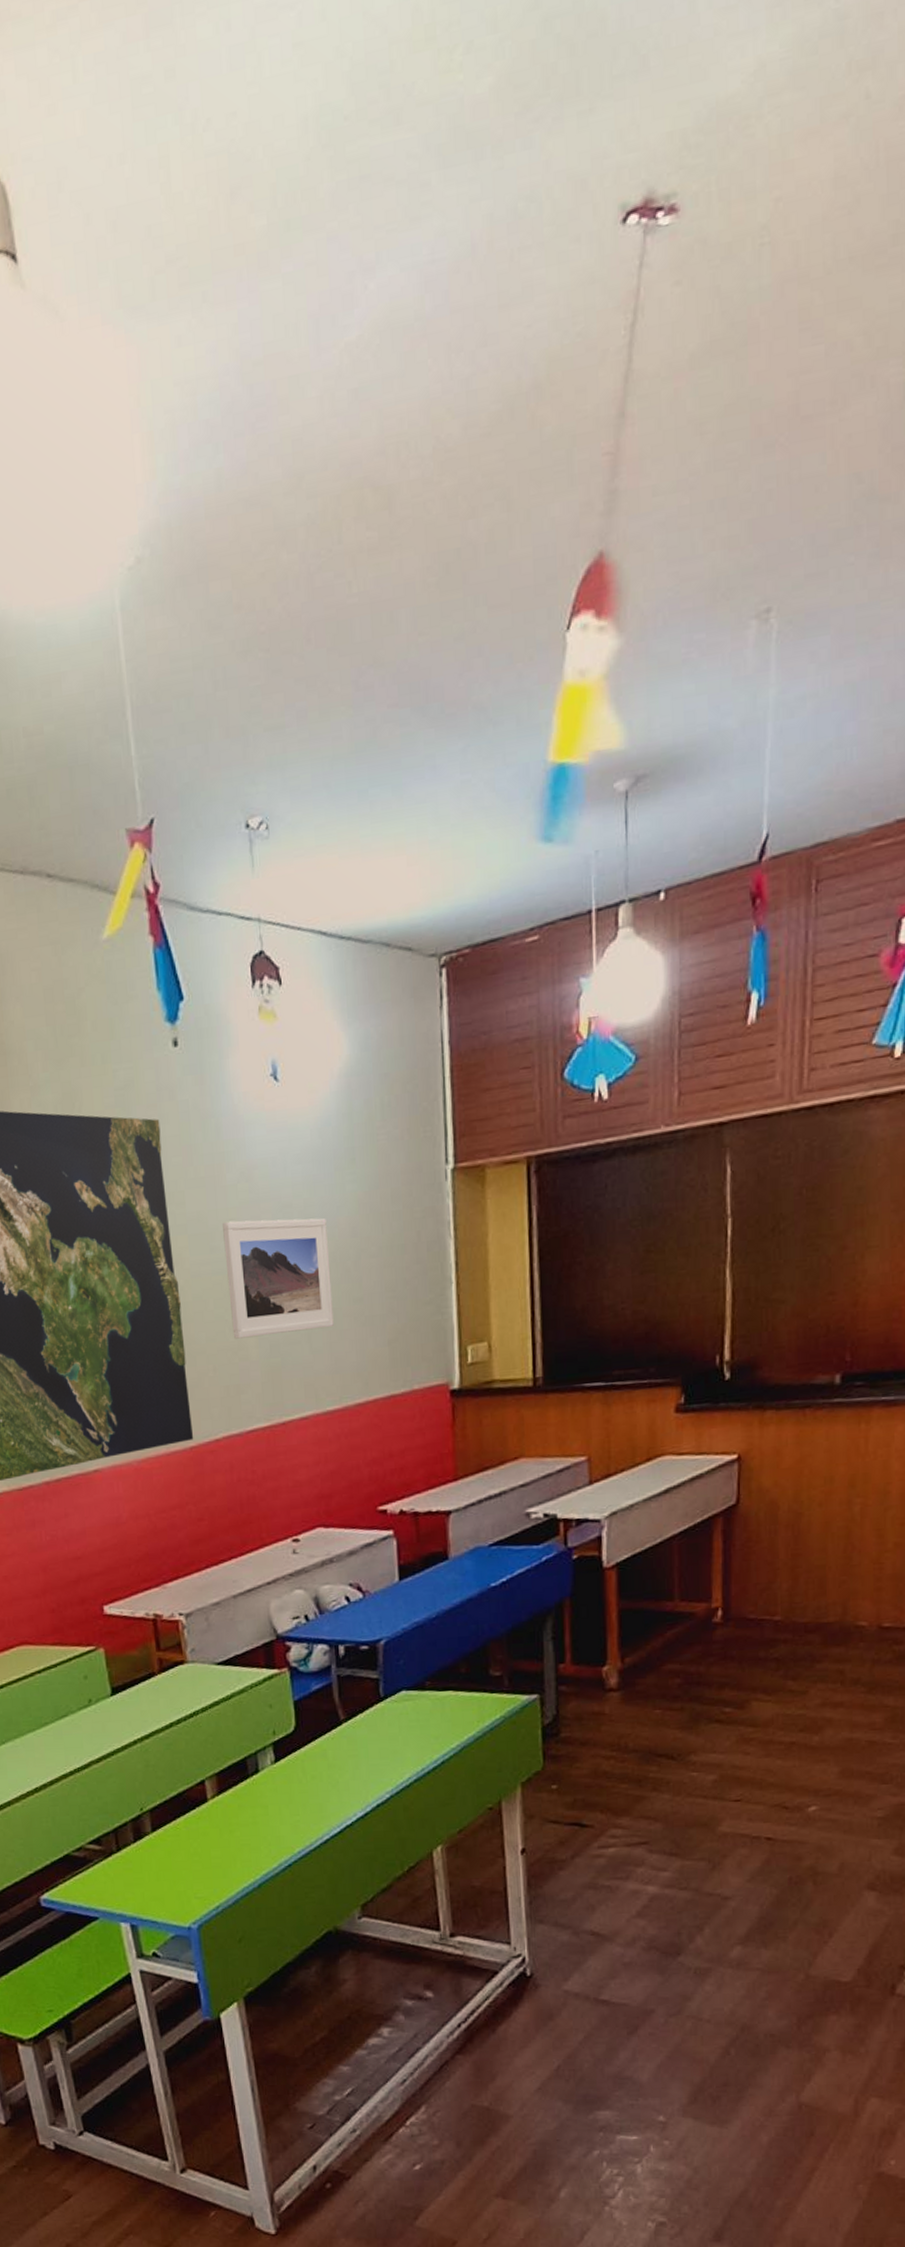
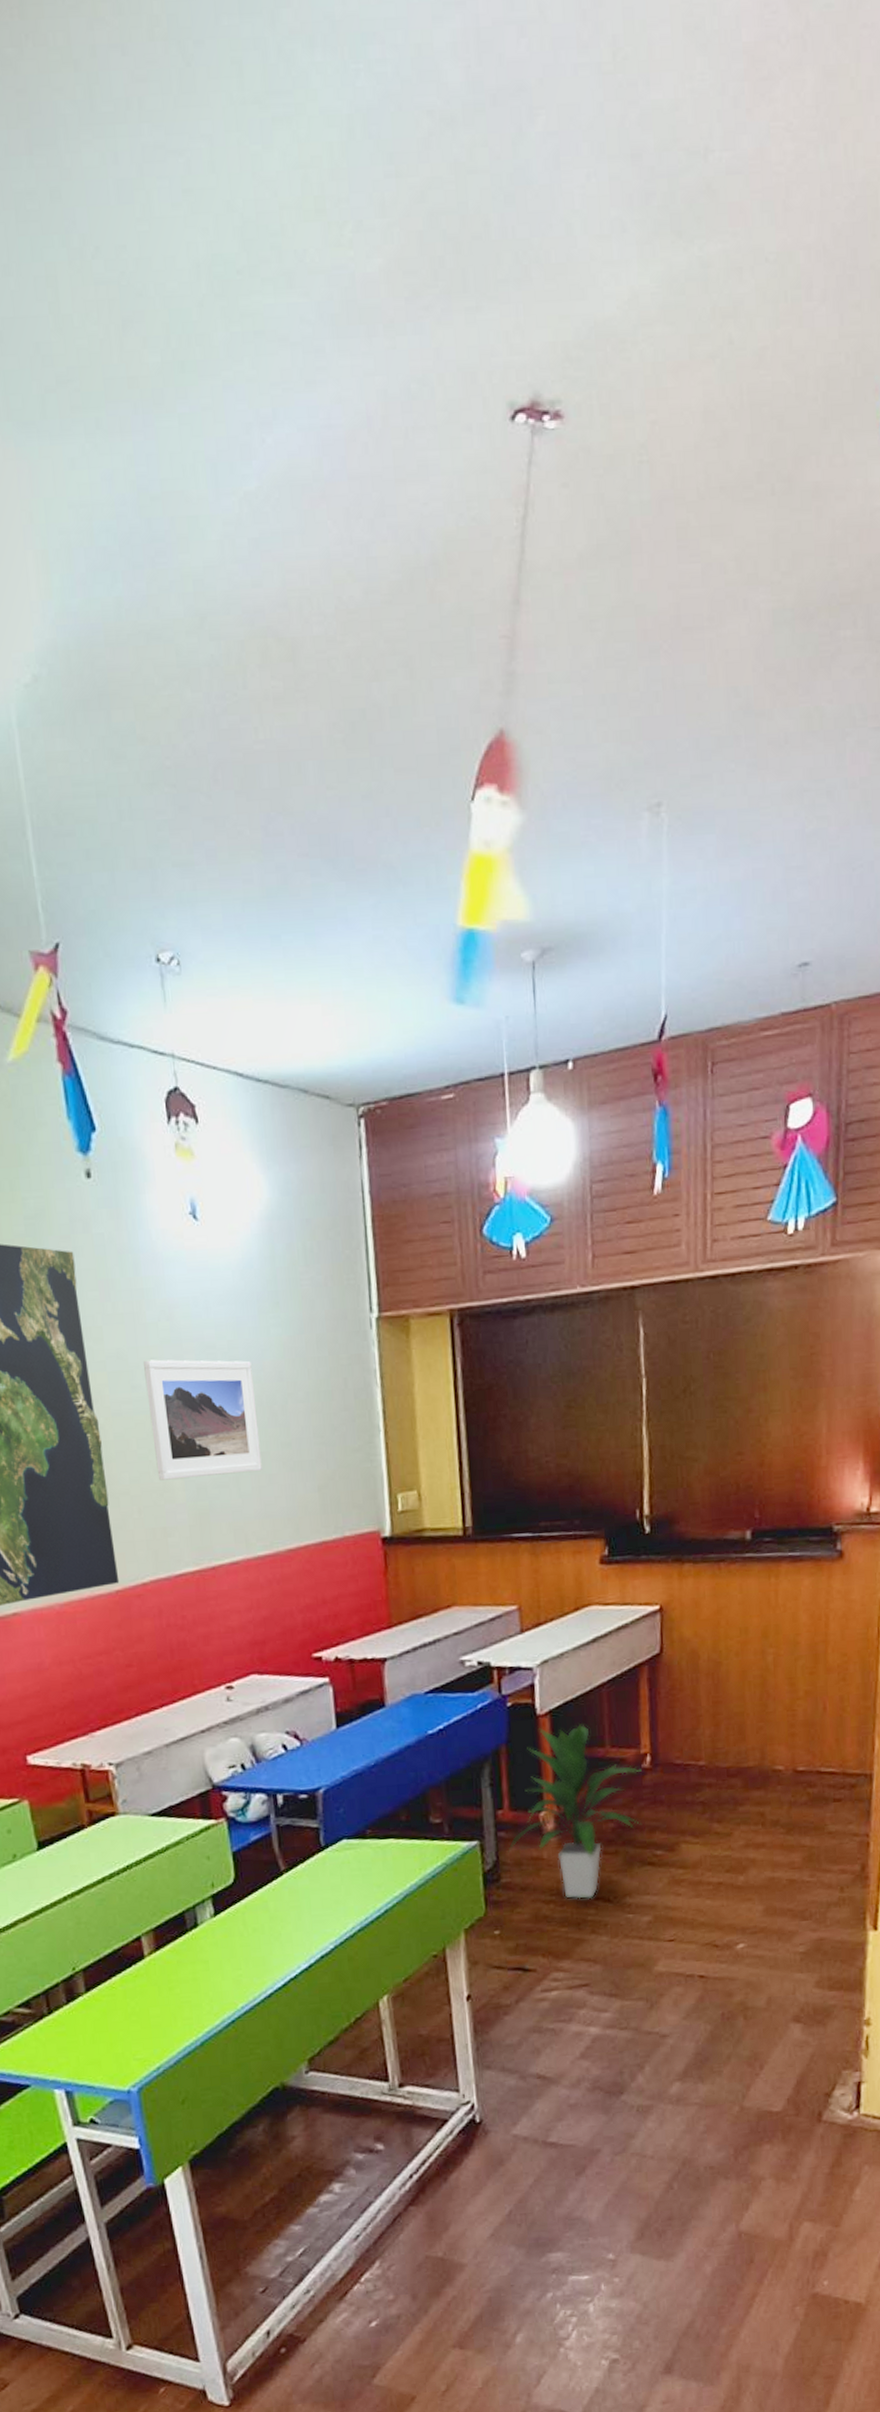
indoor plant: none [568,1577,712,1756] -> present [508,1724,642,1899]

